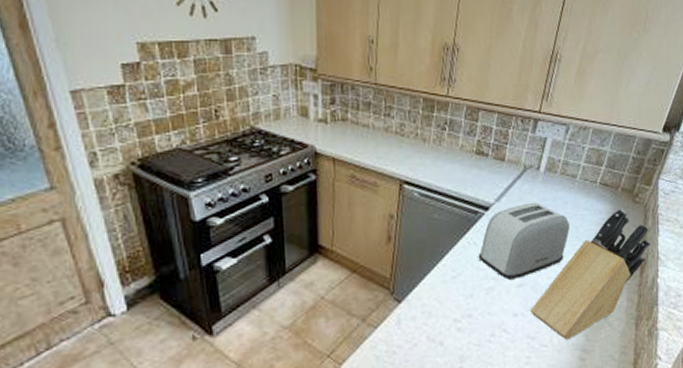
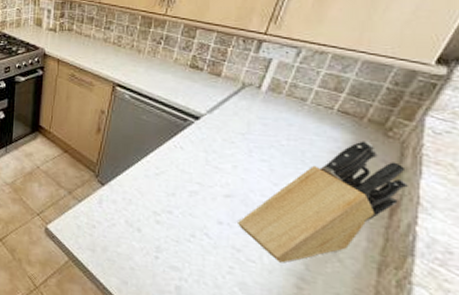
toaster: present [478,202,570,280] -> none [184,118,293,189]

